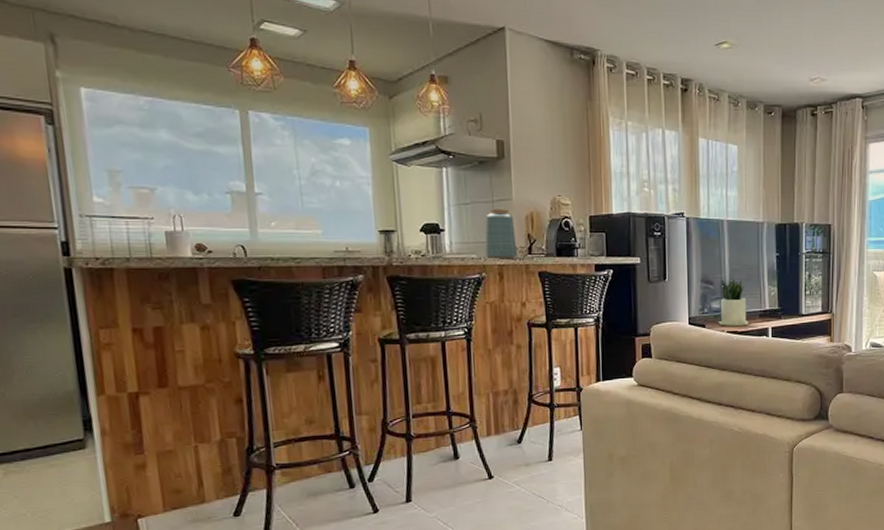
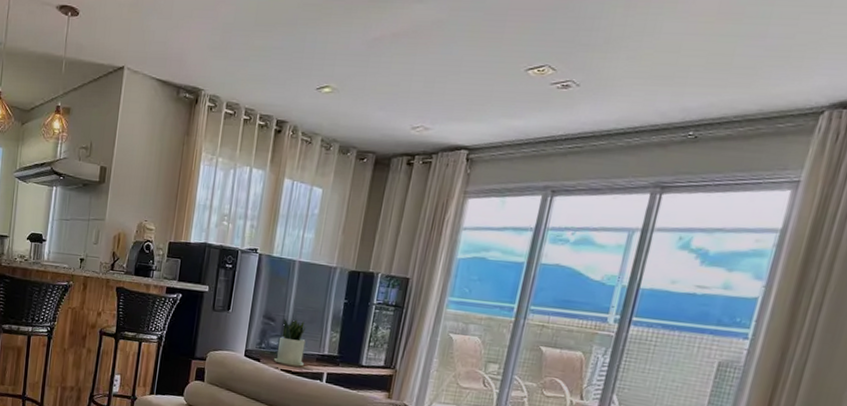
vase: present [484,208,518,259] -> none [74,225,104,273]

